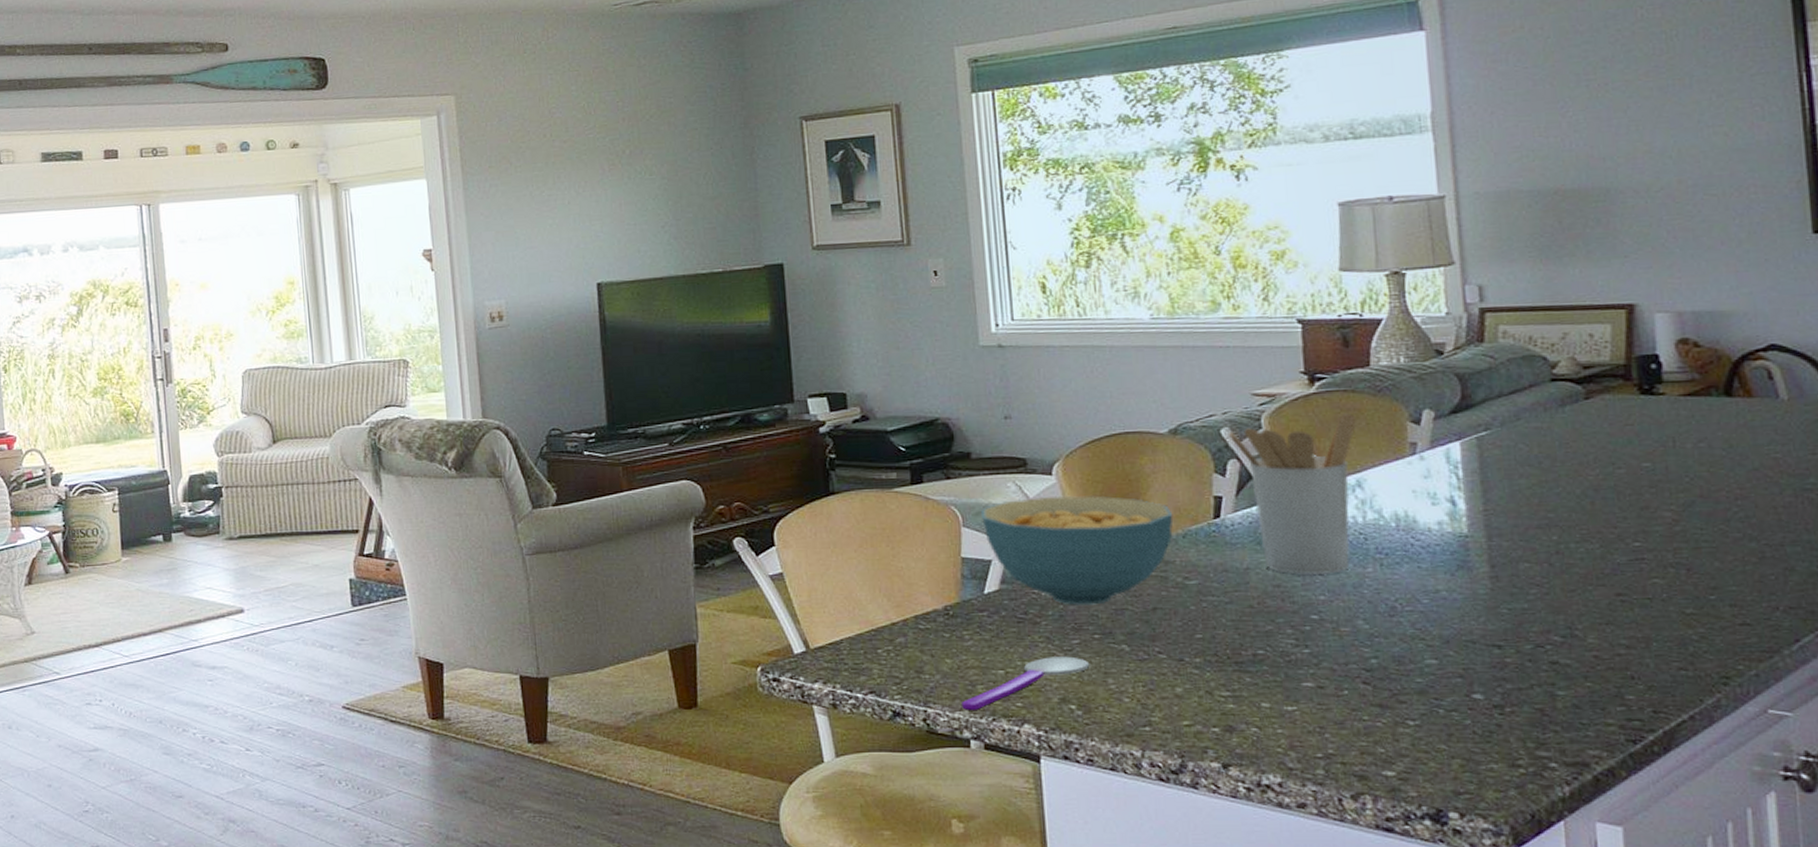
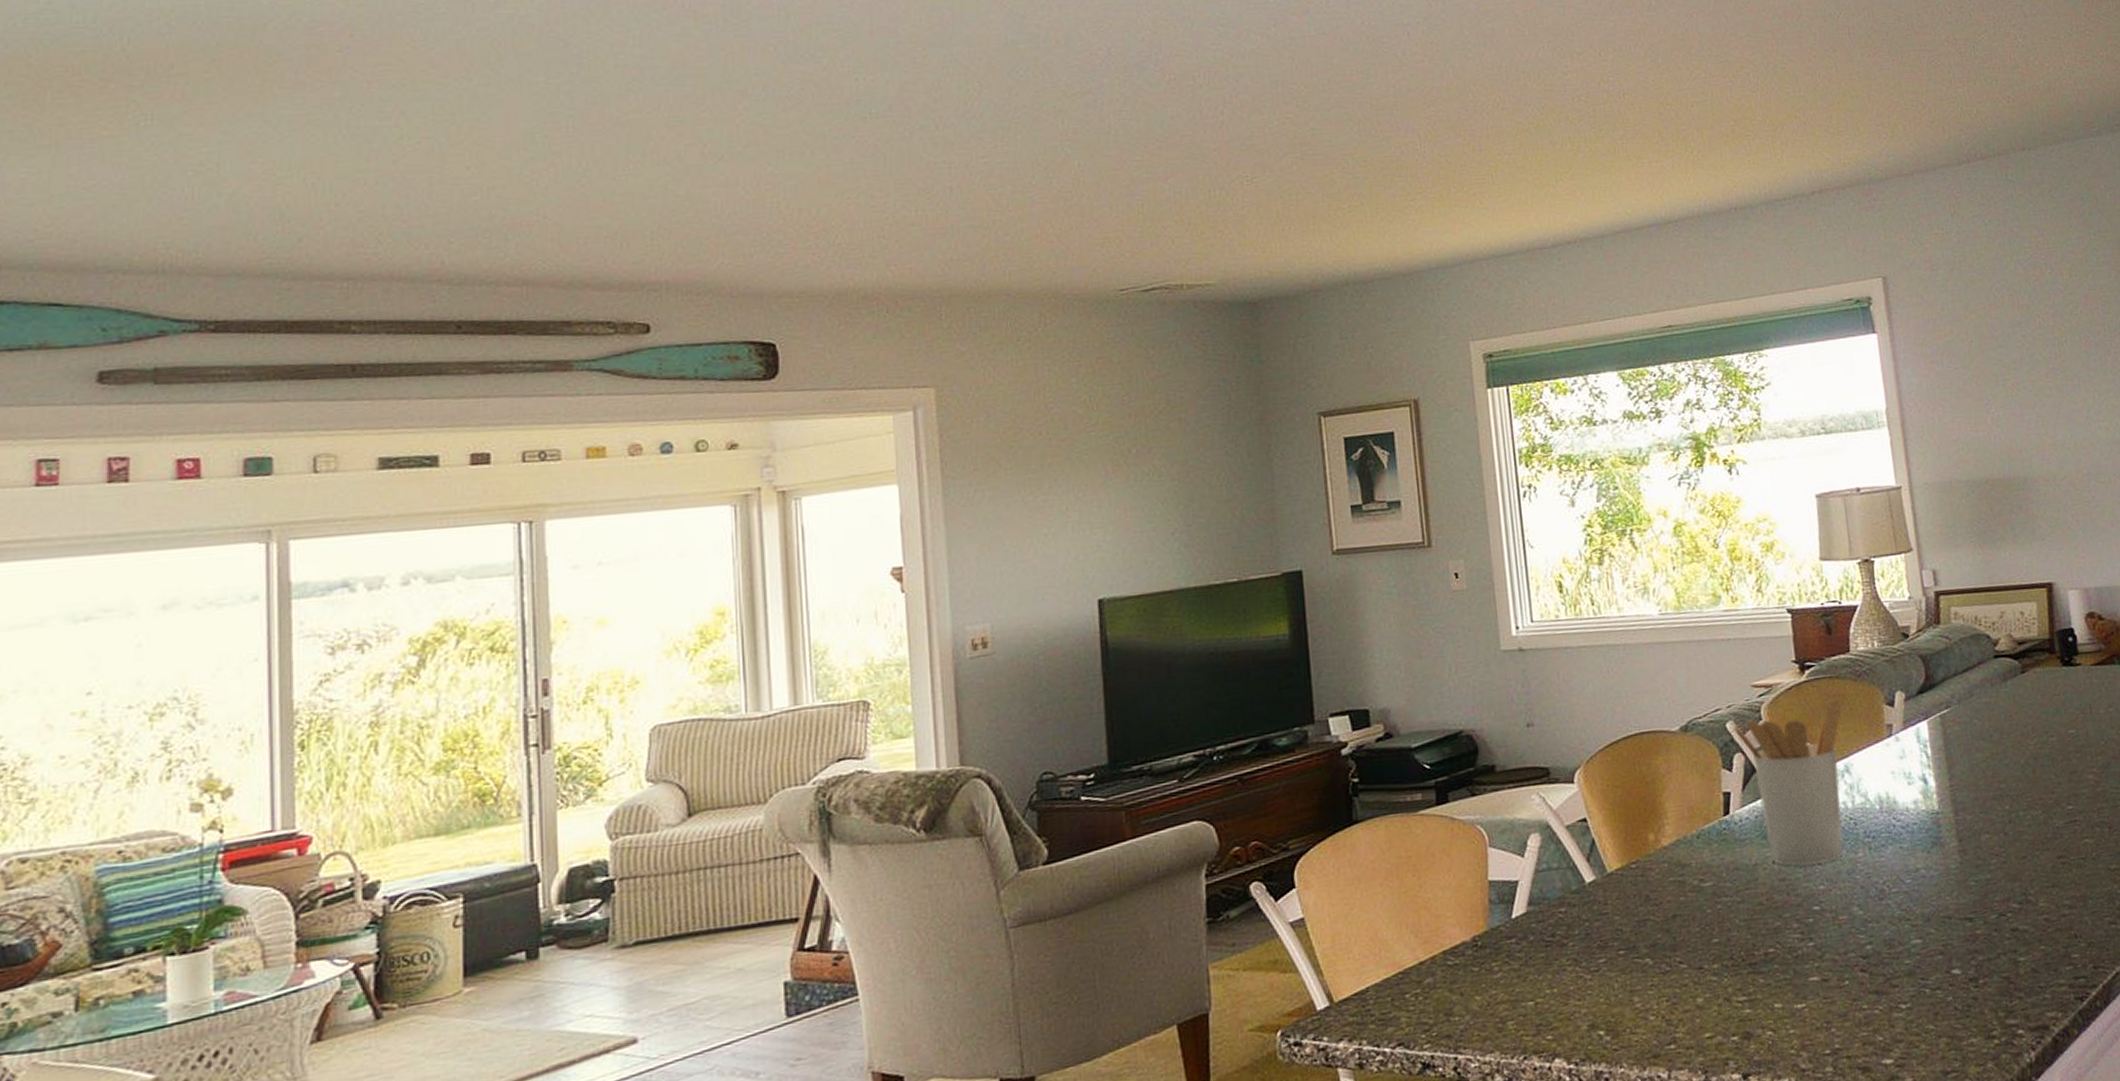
spoon: present [962,656,1090,710] -> none [1492,977,1617,1051]
cereal bowl: present [981,495,1173,605] -> none [1507,800,1688,922]

